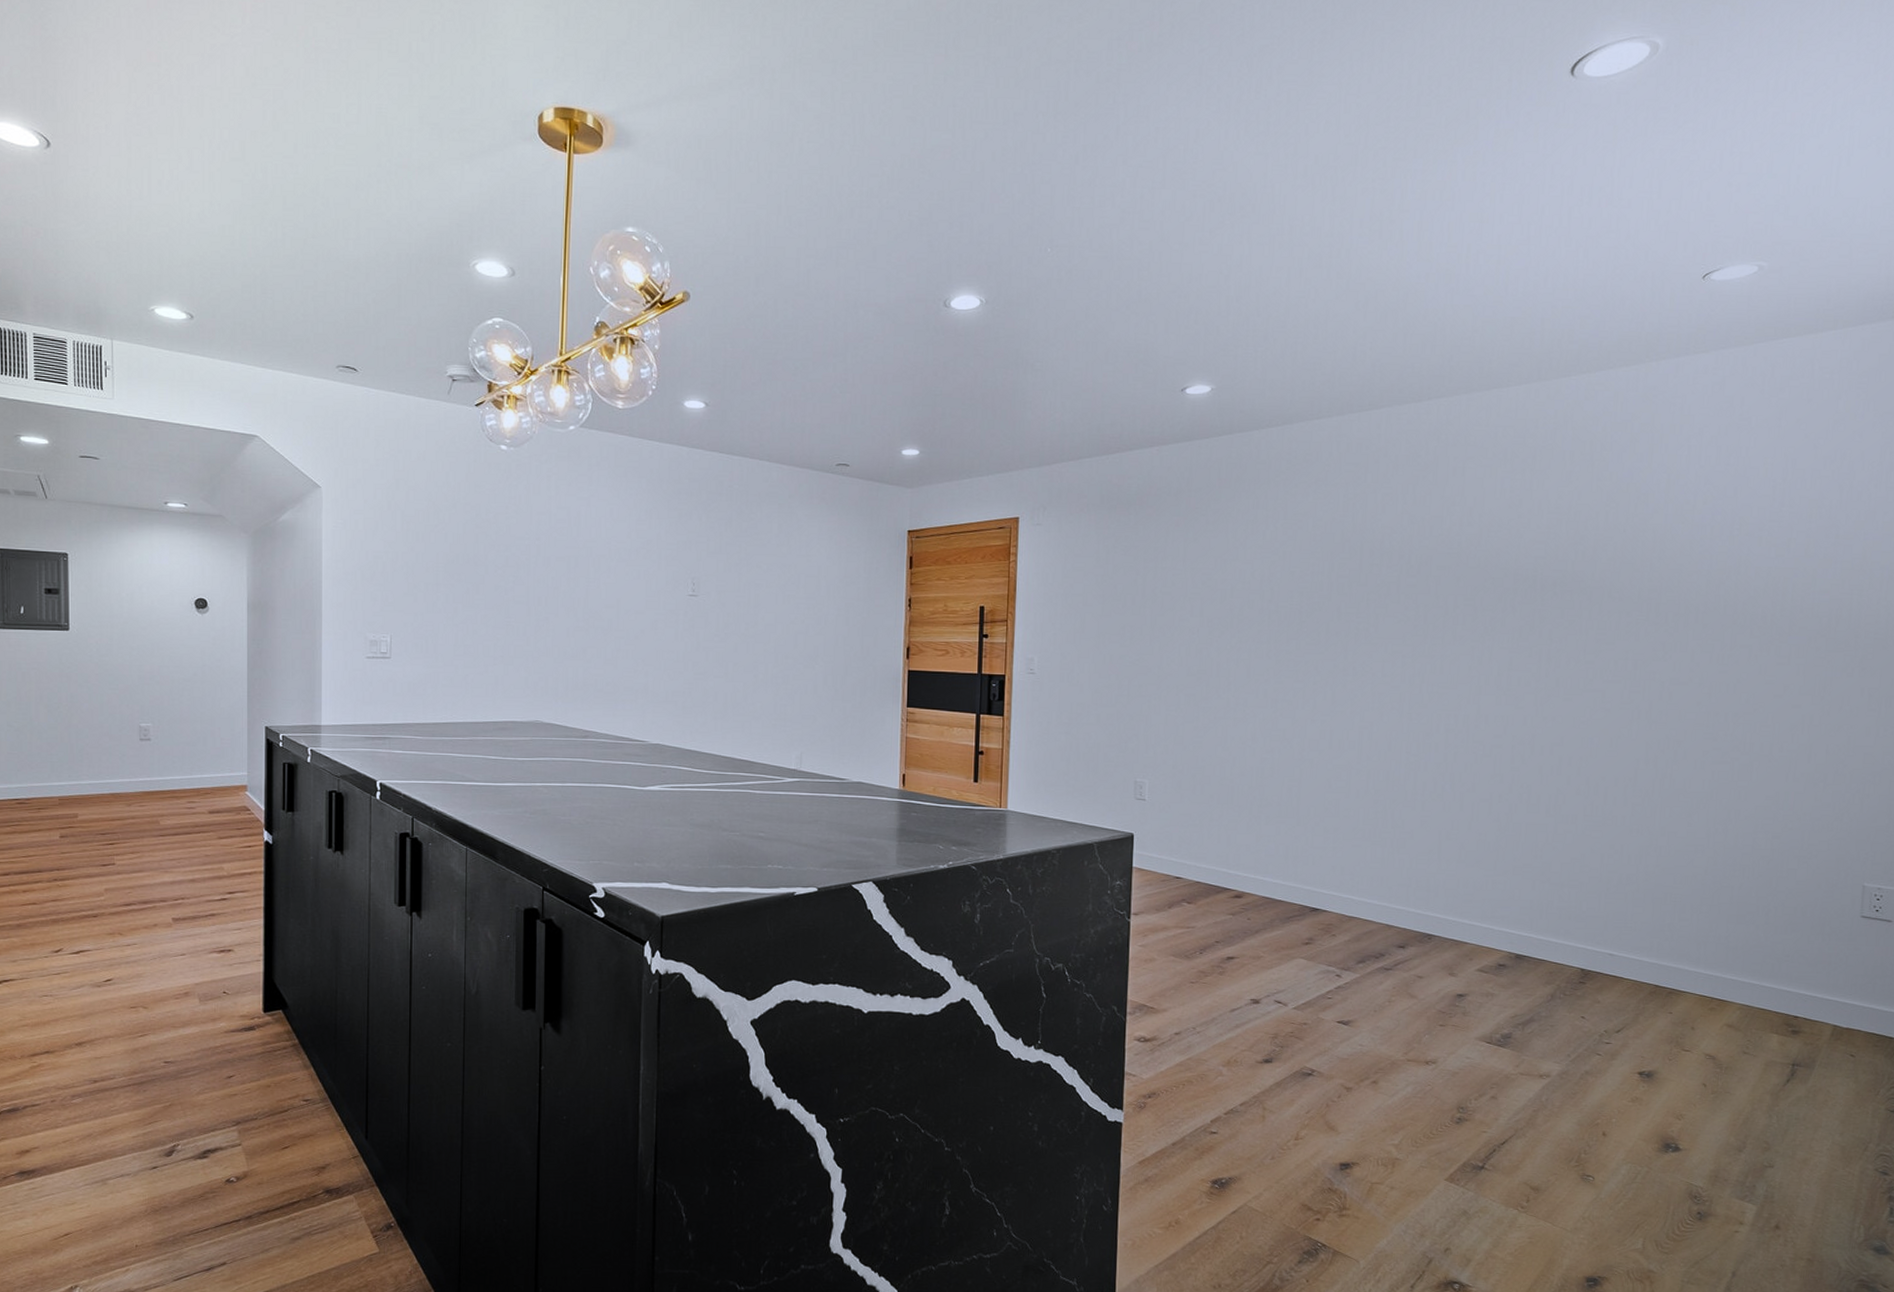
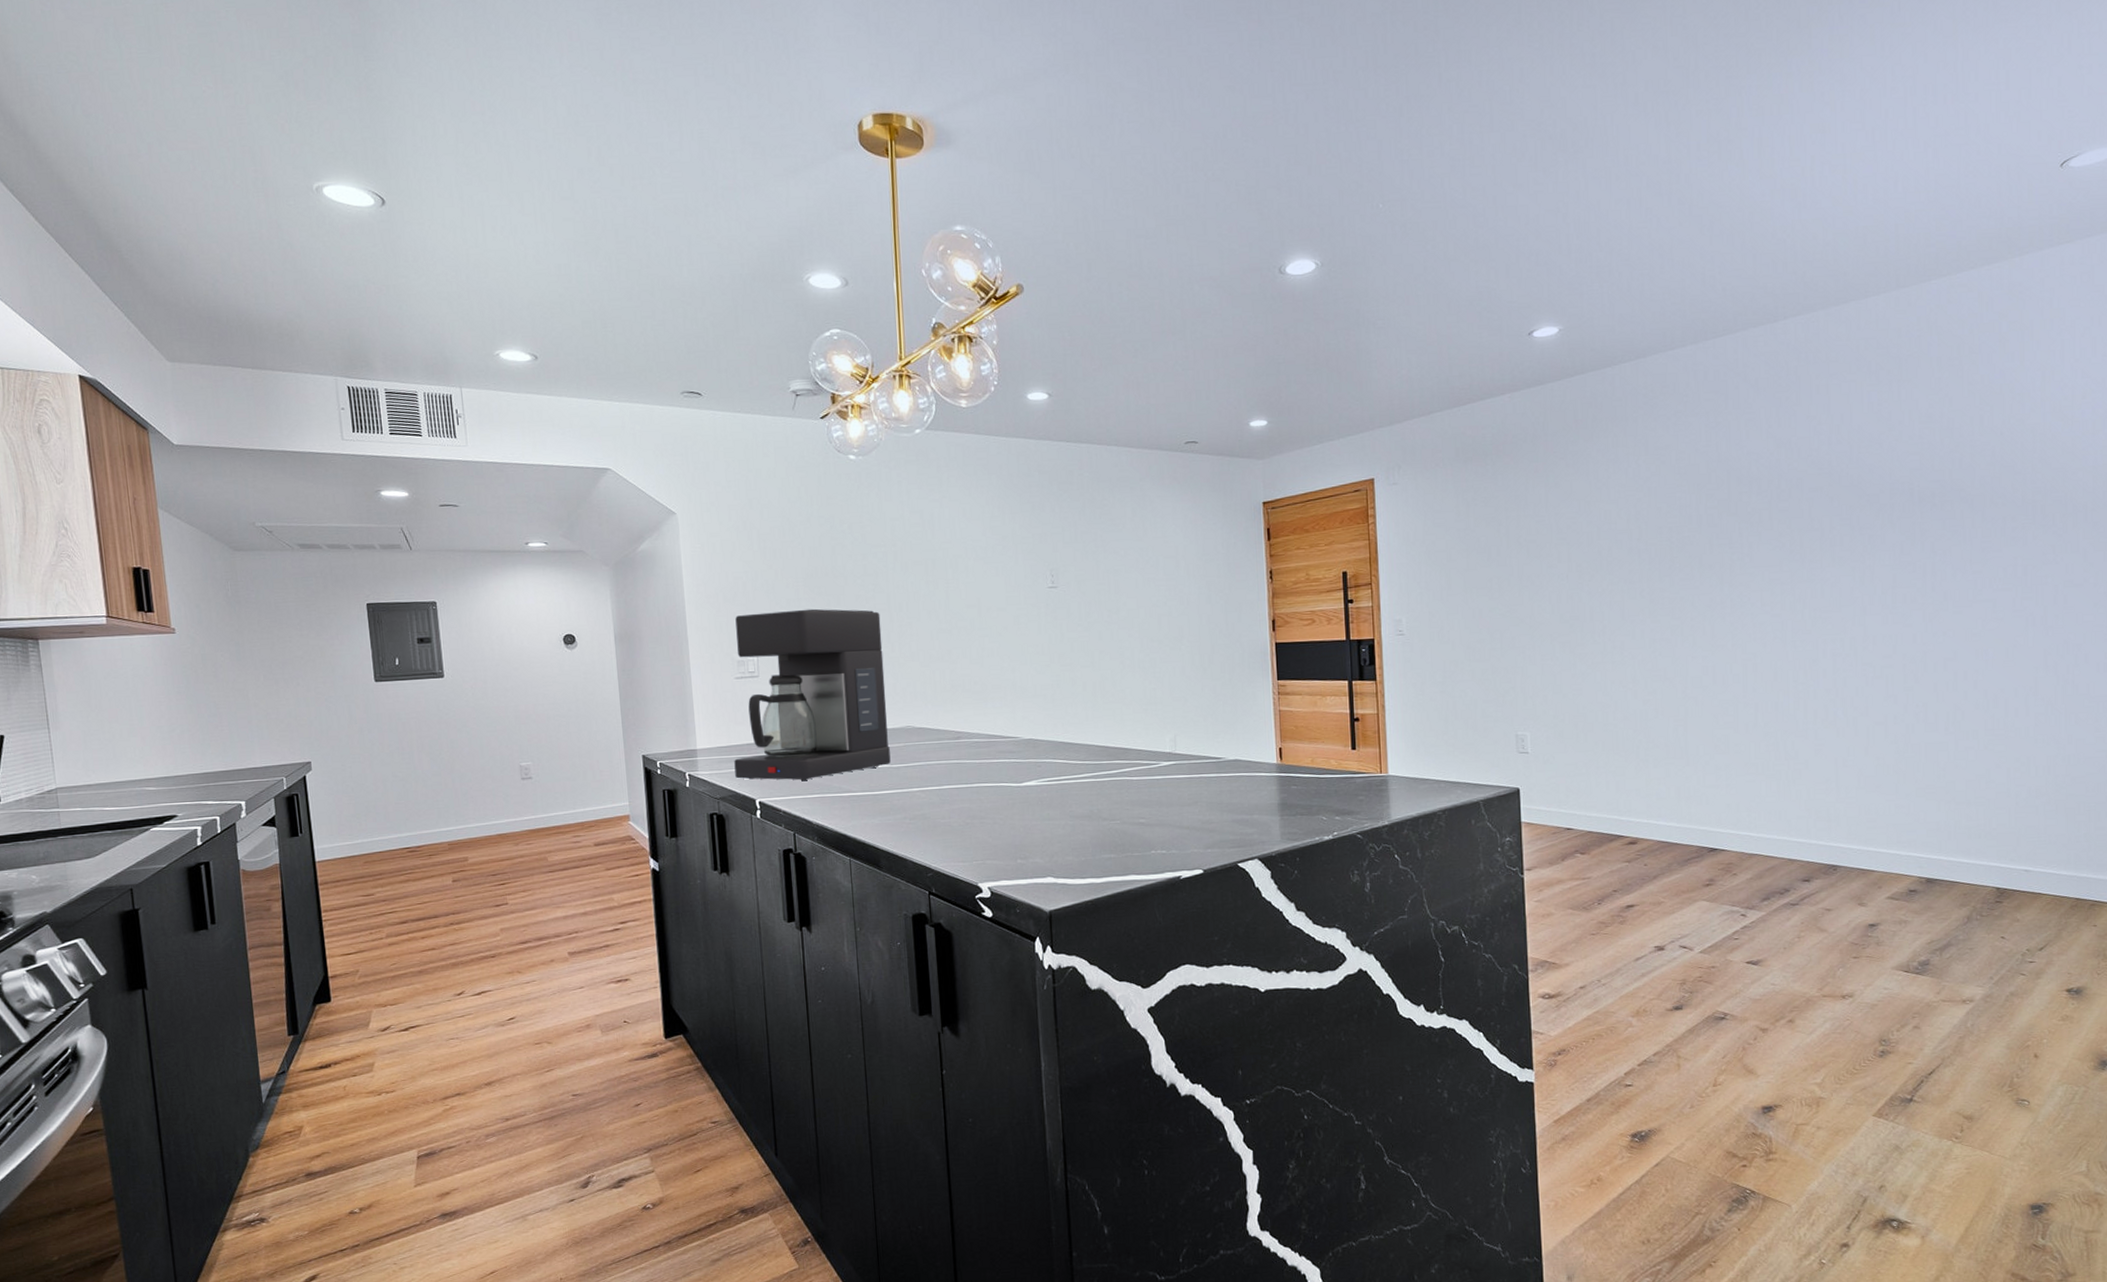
coffee maker: none [358,594,518,766] -> present [734,608,891,780]

